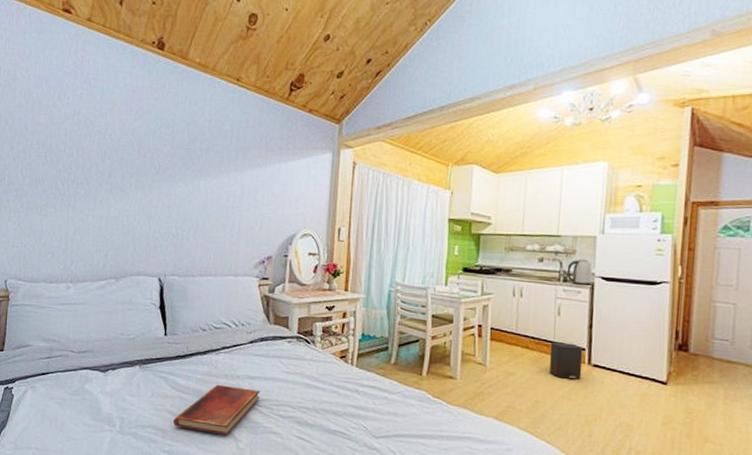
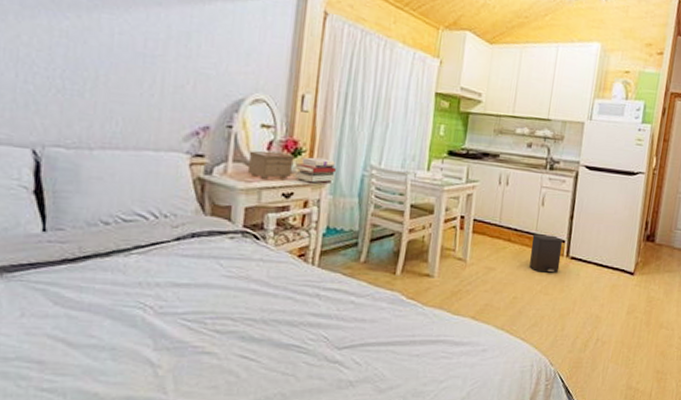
diary: present [172,384,260,435] -> none [55,296,189,361]
jewelry box: none [299,273,334,297] -> present [247,150,294,181]
books: none [335,277,367,298] -> present [295,157,336,183]
kettle: present [566,259,593,286] -> none [553,146,578,175]

